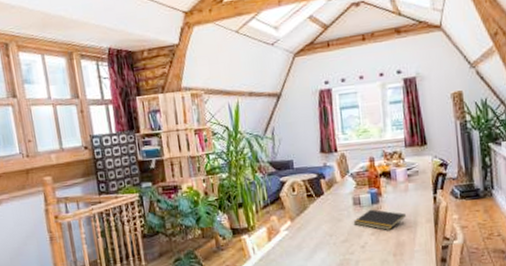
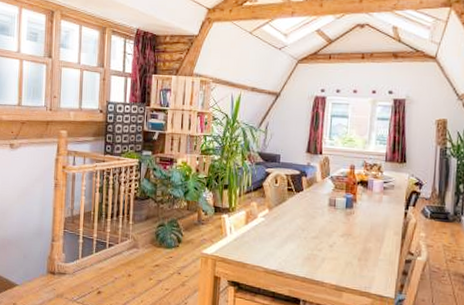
notepad: present [353,209,406,230] -> none [325,212,376,235]

